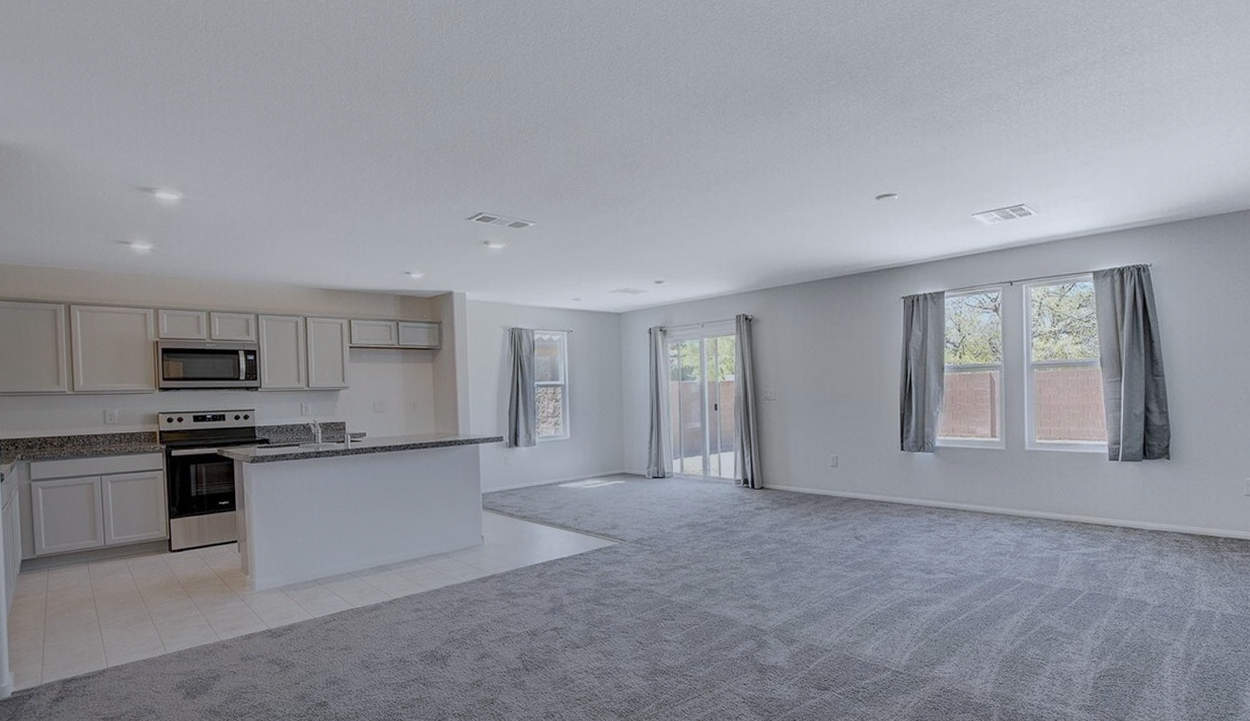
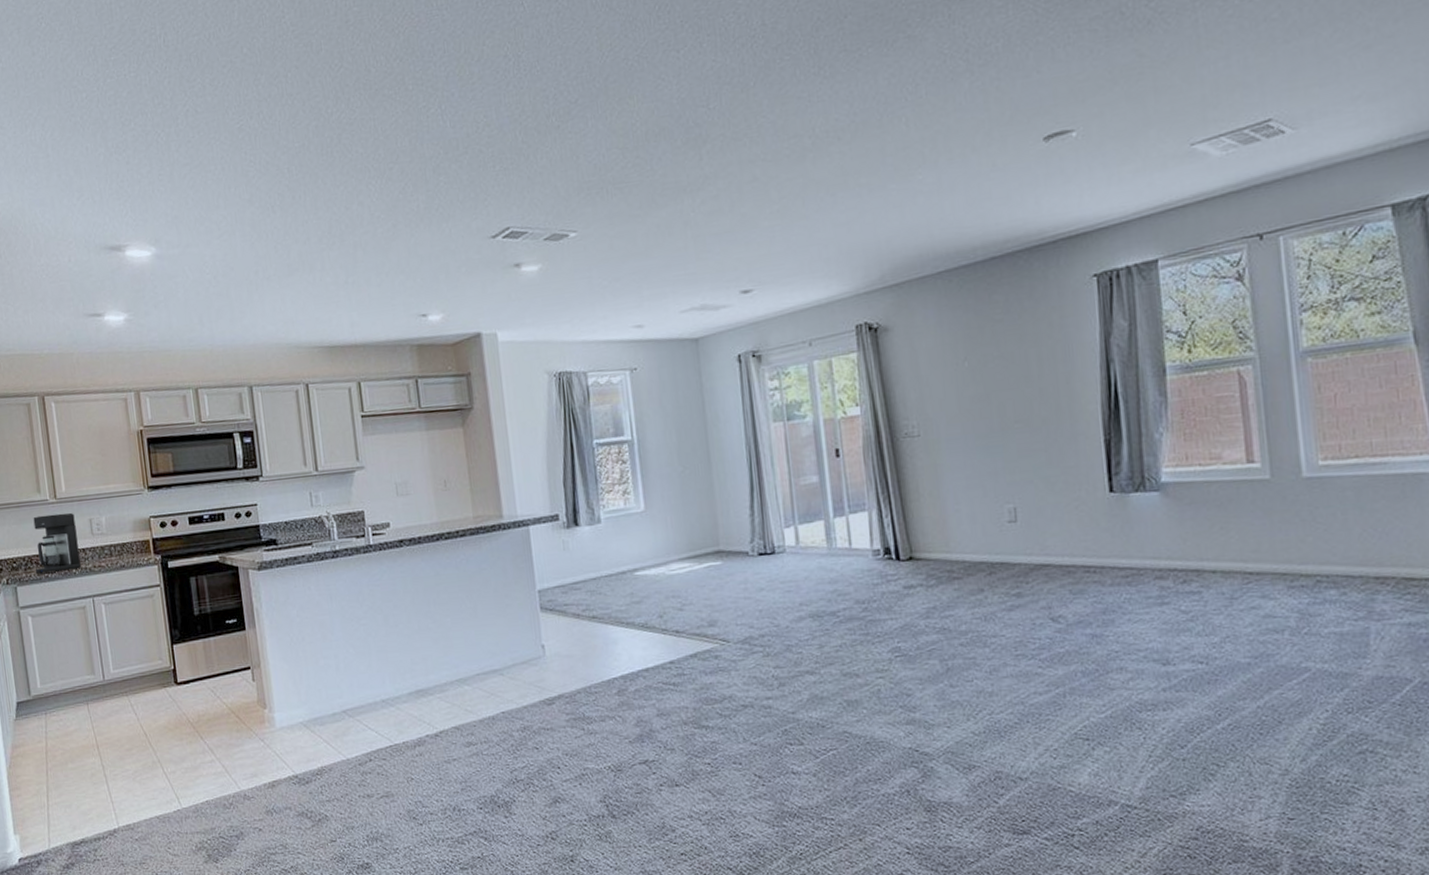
coffee maker: none [49,403,93,454] -> present [33,512,82,575]

